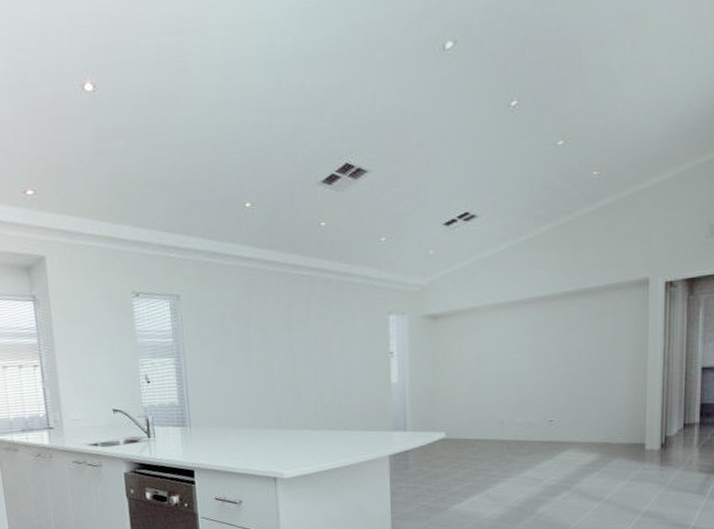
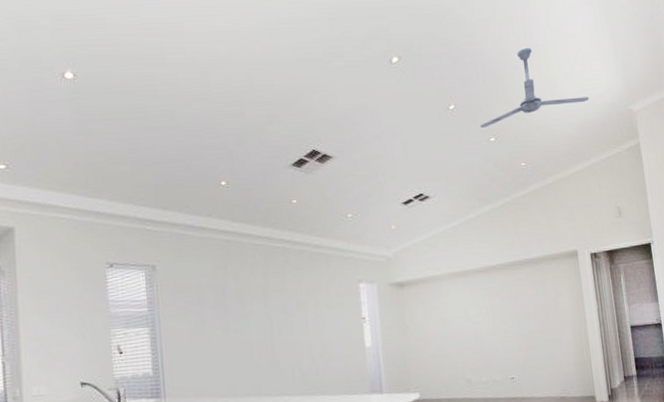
ceiling fan: none [547,16,696,128] -> present [480,47,589,128]

